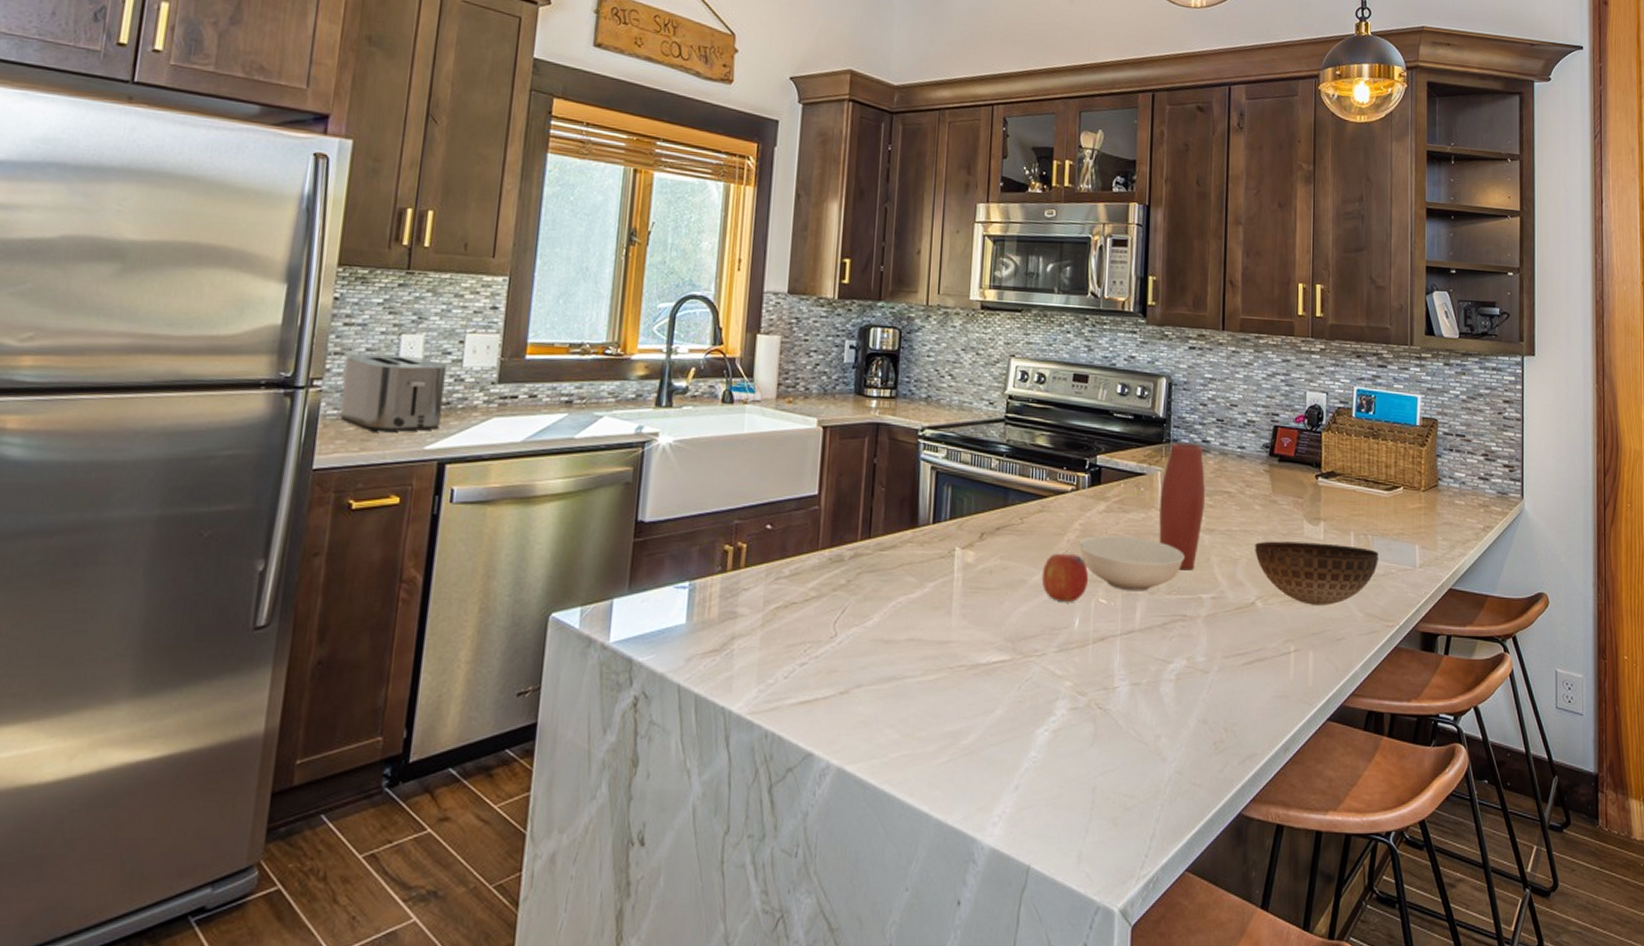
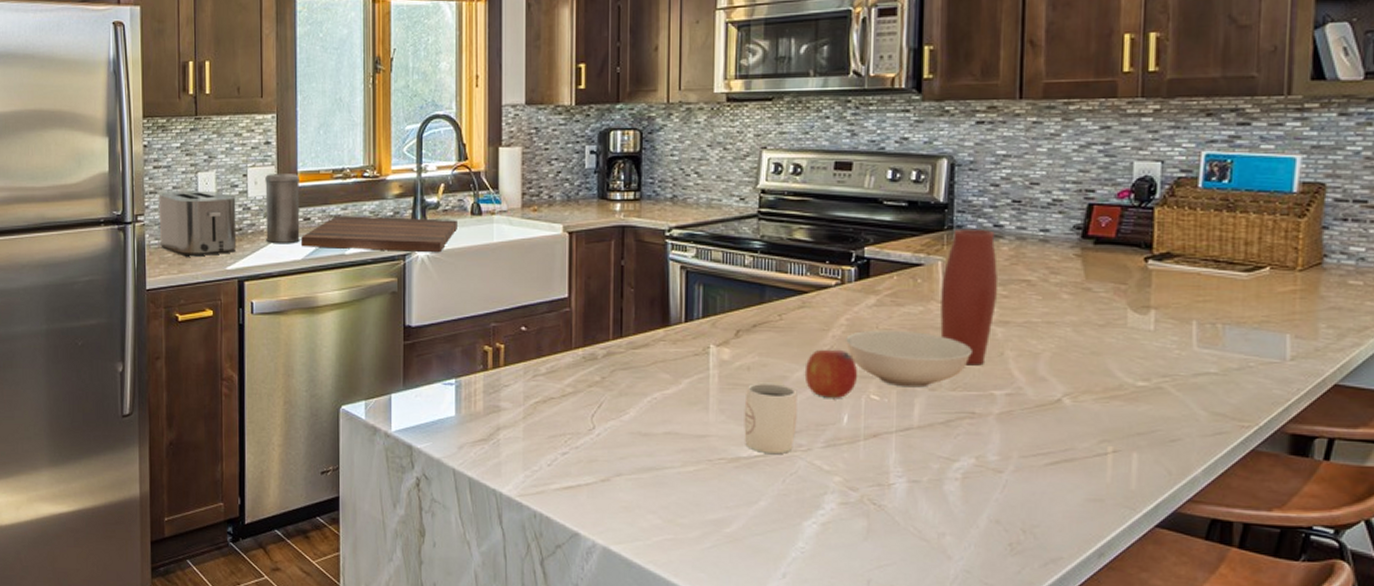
canister: none [479,343,529,423] -> present [265,174,300,244]
cutting board: none [522,395,706,442] -> present [301,216,457,253]
mug: none [984,586,1035,659] -> present [744,382,797,454]
bowl: present [1255,541,1378,605] -> none [1061,333,1231,403]

